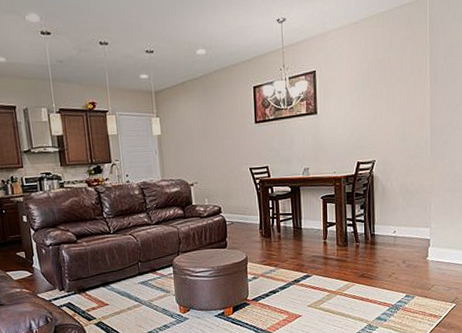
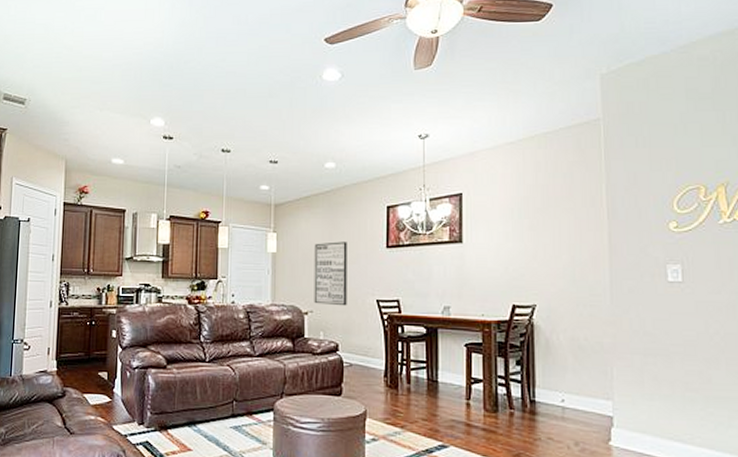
wall art: none [194,120,225,176] -> present [314,241,347,306]

